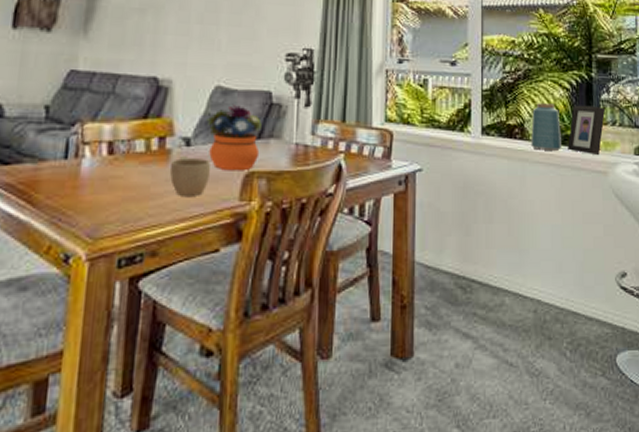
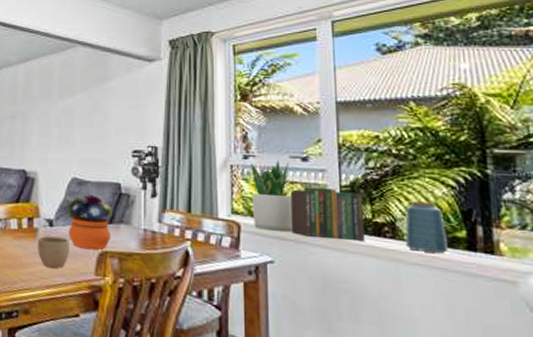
planter: none [404,64,441,139] -> present [251,159,293,233]
books: none [438,92,500,144] -> present [290,187,366,242]
picture frame: present [568,105,606,156] -> none [456,204,510,263]

